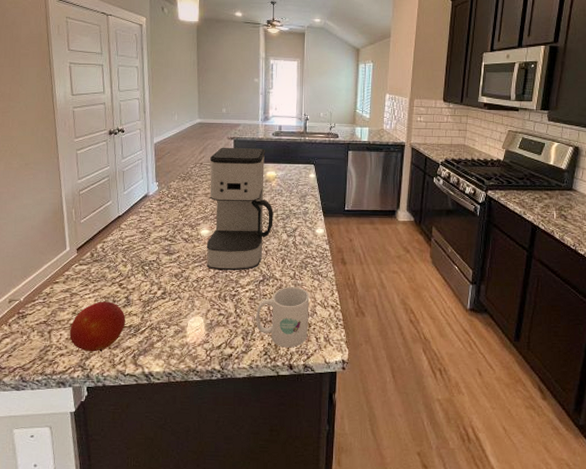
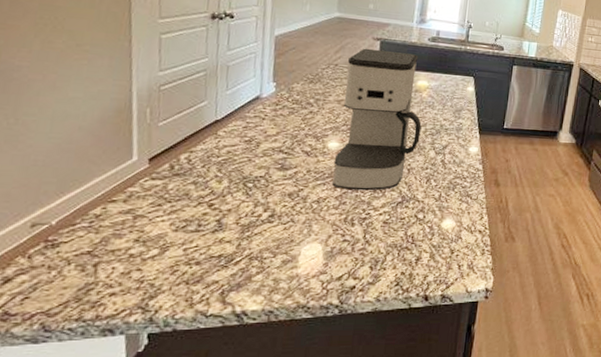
fruit: present [70,301,126,352] -> none [127,225,215,289]
mug: present [256,287,310,348] -> none [388,209,455,277]

